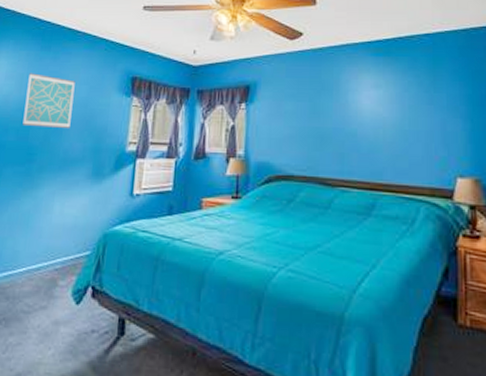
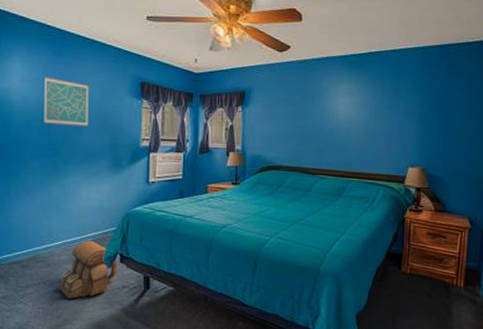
backpack: none [16,267,89,345] -> present [60,240,118,299]

